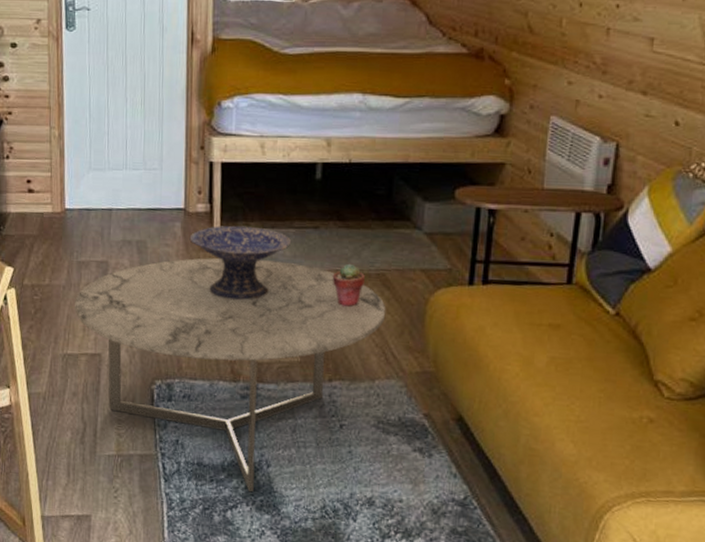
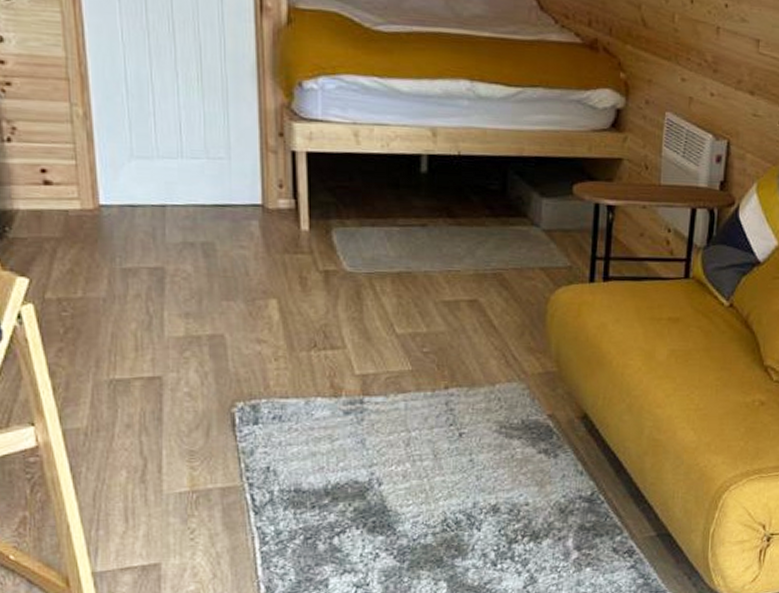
coffee table: present [75,258,386,493] -> none [121,261,505,515]
decorative bowl: present [189,225,291,300] -> none [270,223,395,307]
potted succulent: present [332,263,365,307] -> none [444,263,480,309]

